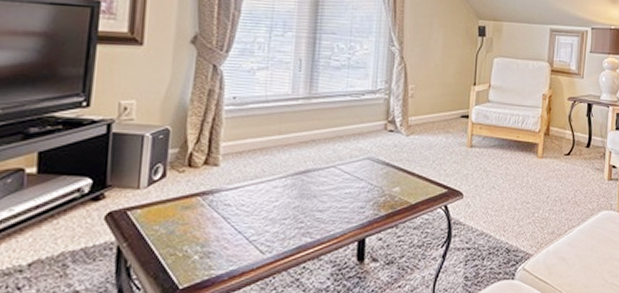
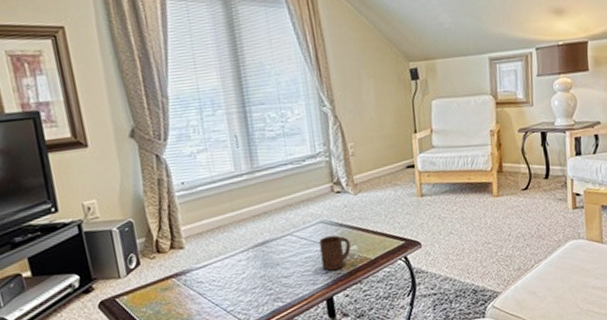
cup: none [360,174,393,210] -> present [319,235,351,271]

